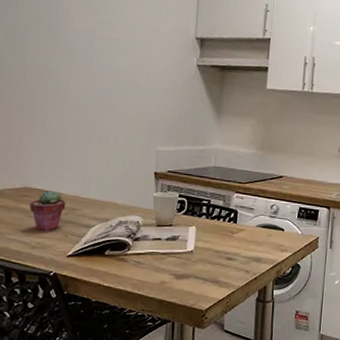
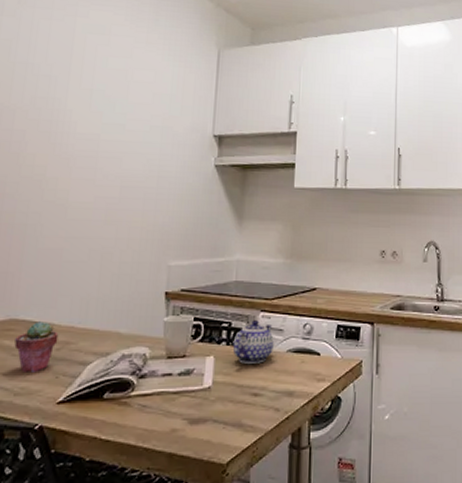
teapot: none [211,200,246,235] -> present [232,320,274,365]

